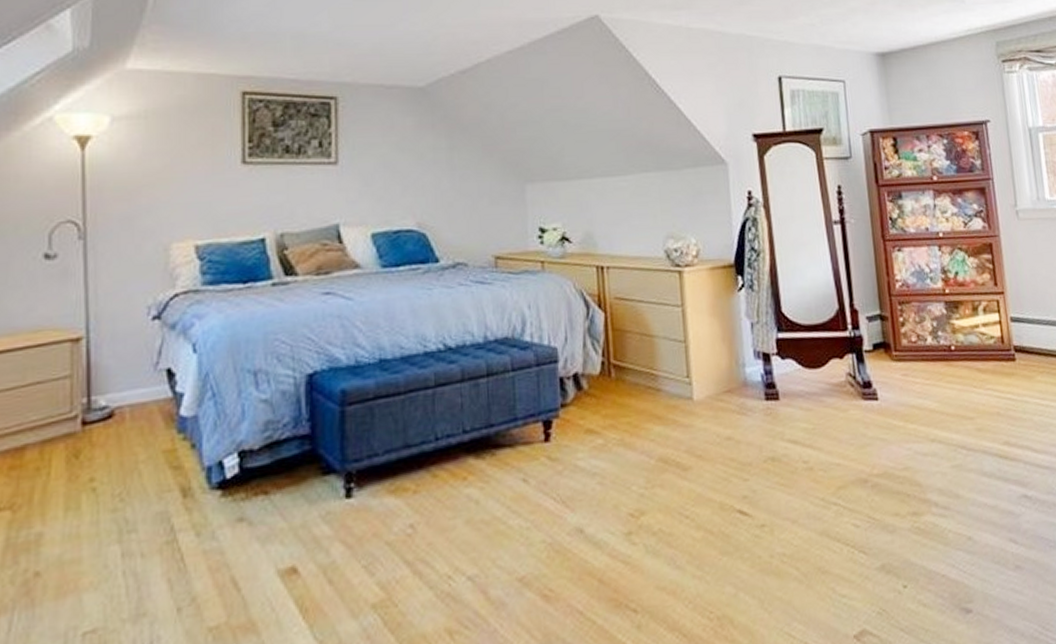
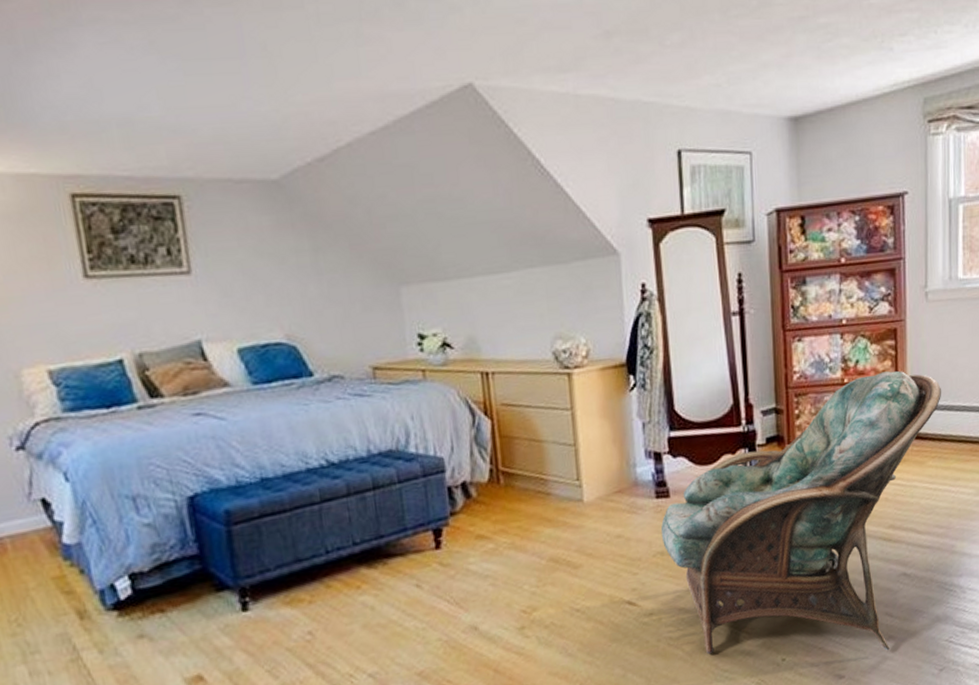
armchair: none [771,284,1043,583] -> present [660,371,942,655]

